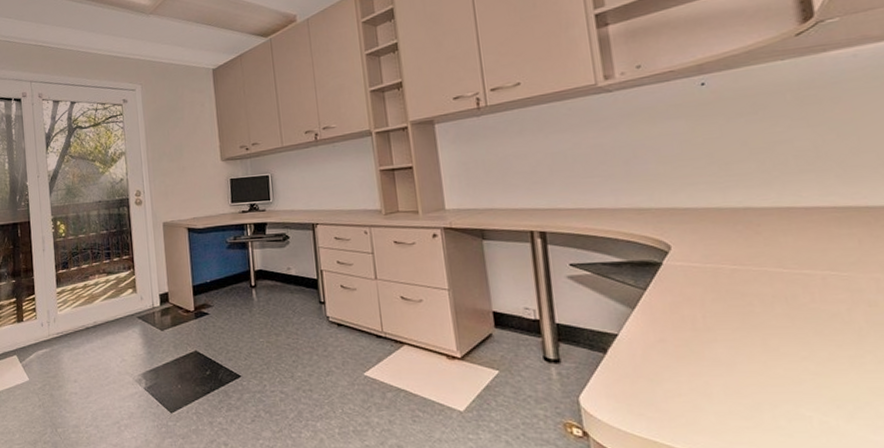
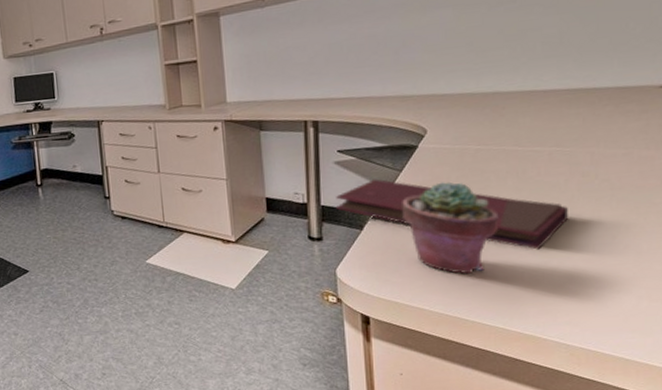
book: none [572,297,859,390] -> present [335,179,568,250]
potted succulent: none [650,304,771,414] -> present [402,181,499,274]

